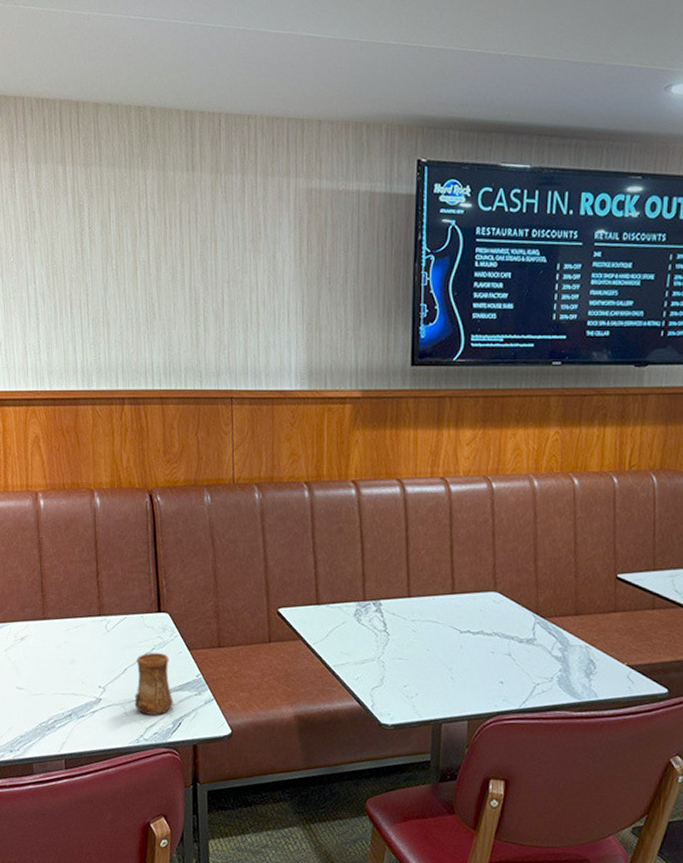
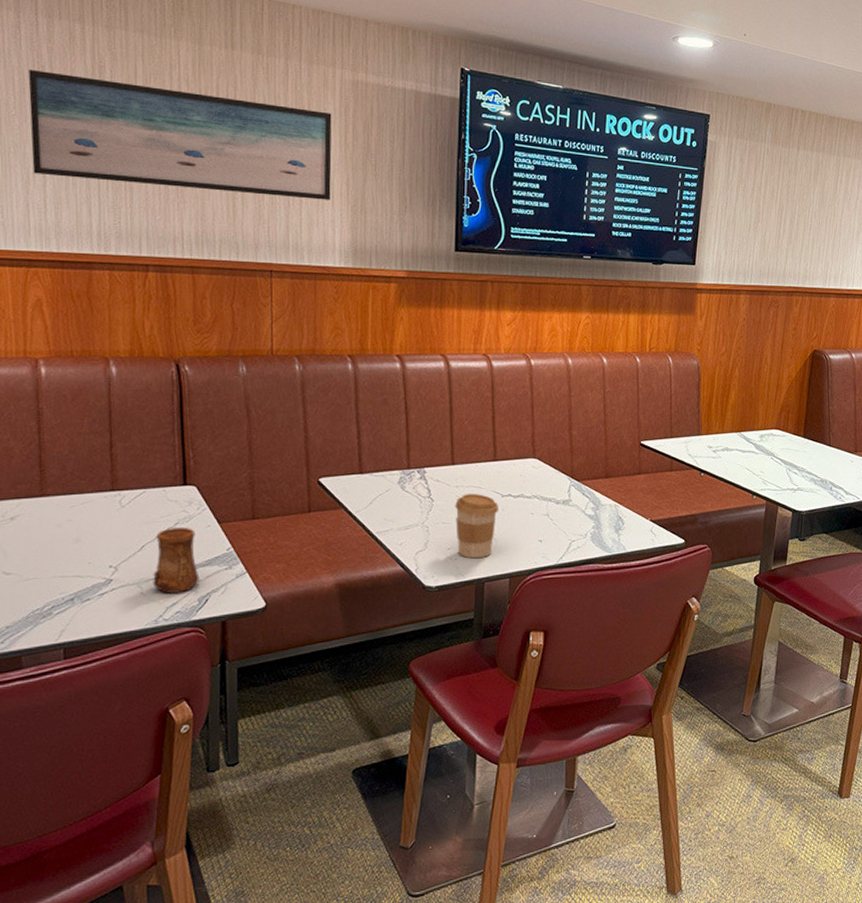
wall art: none [22,215,287,321] -> present [28,68,332,200]
coffee cup: none [411,629,457,698] -> present [455,494,498,559]

